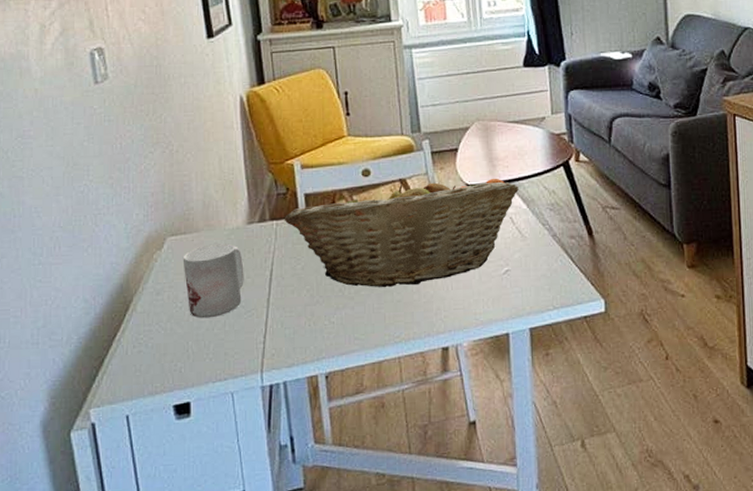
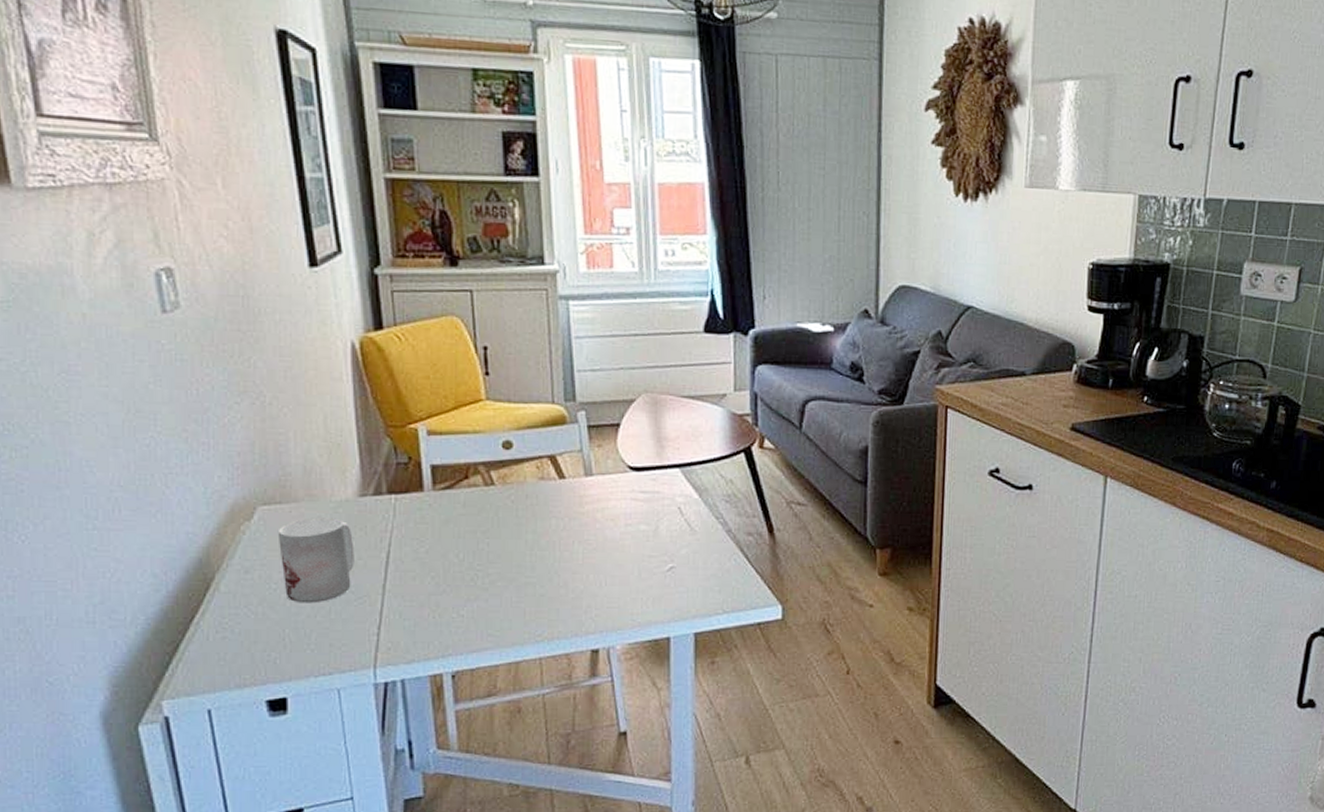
fruit basket: present [284,178,519,288] -> none [404,453,690,580]

